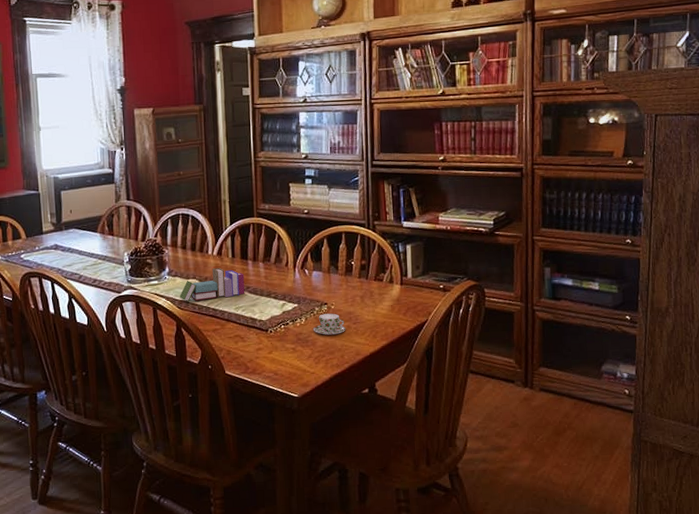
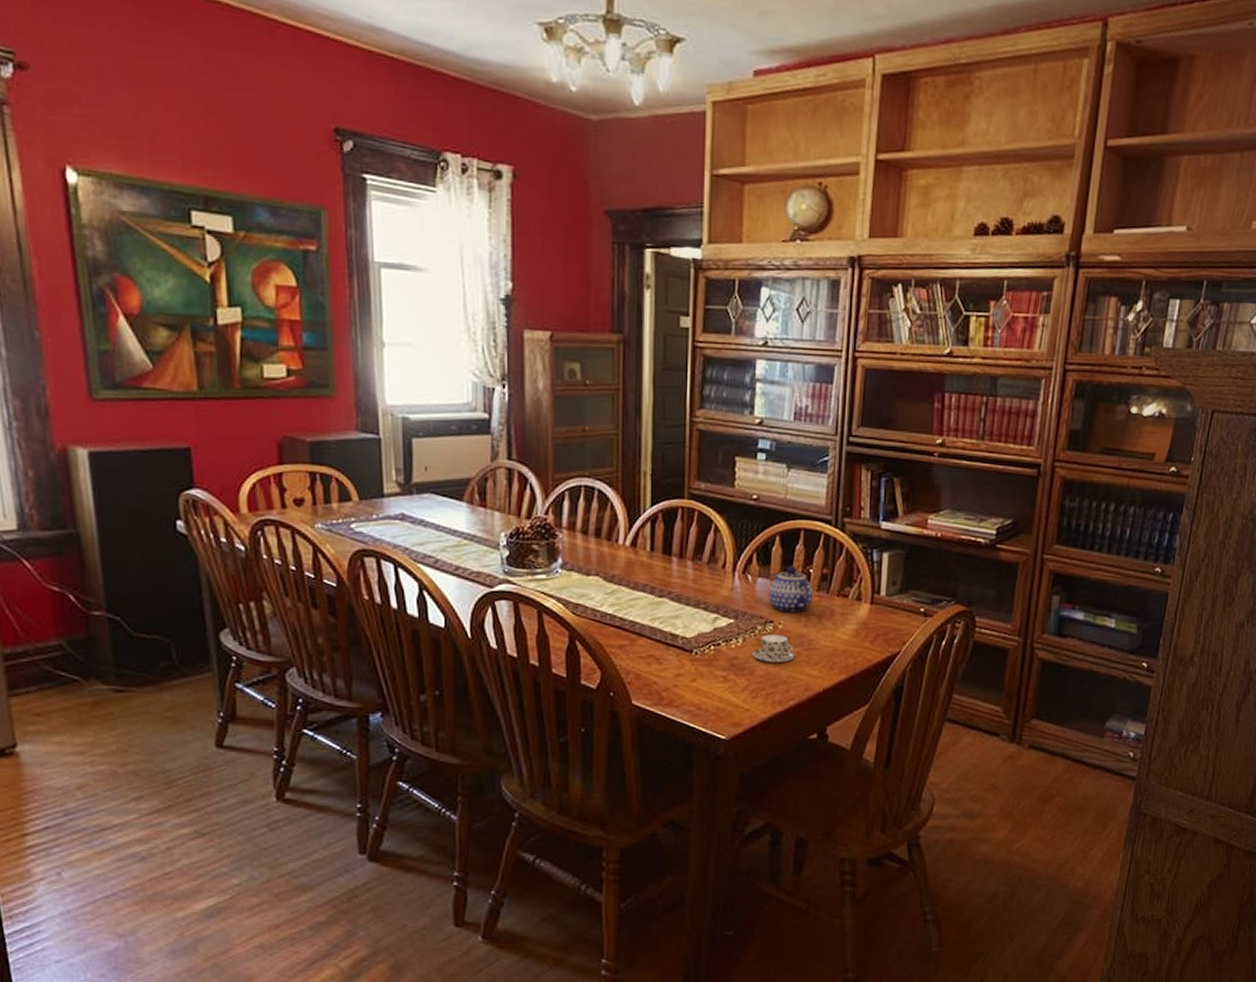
book: present [180,267,245,302] -> none [576,562,666,606]
teapot: none [321,260,356,296] -> present [768,566,814,613]

